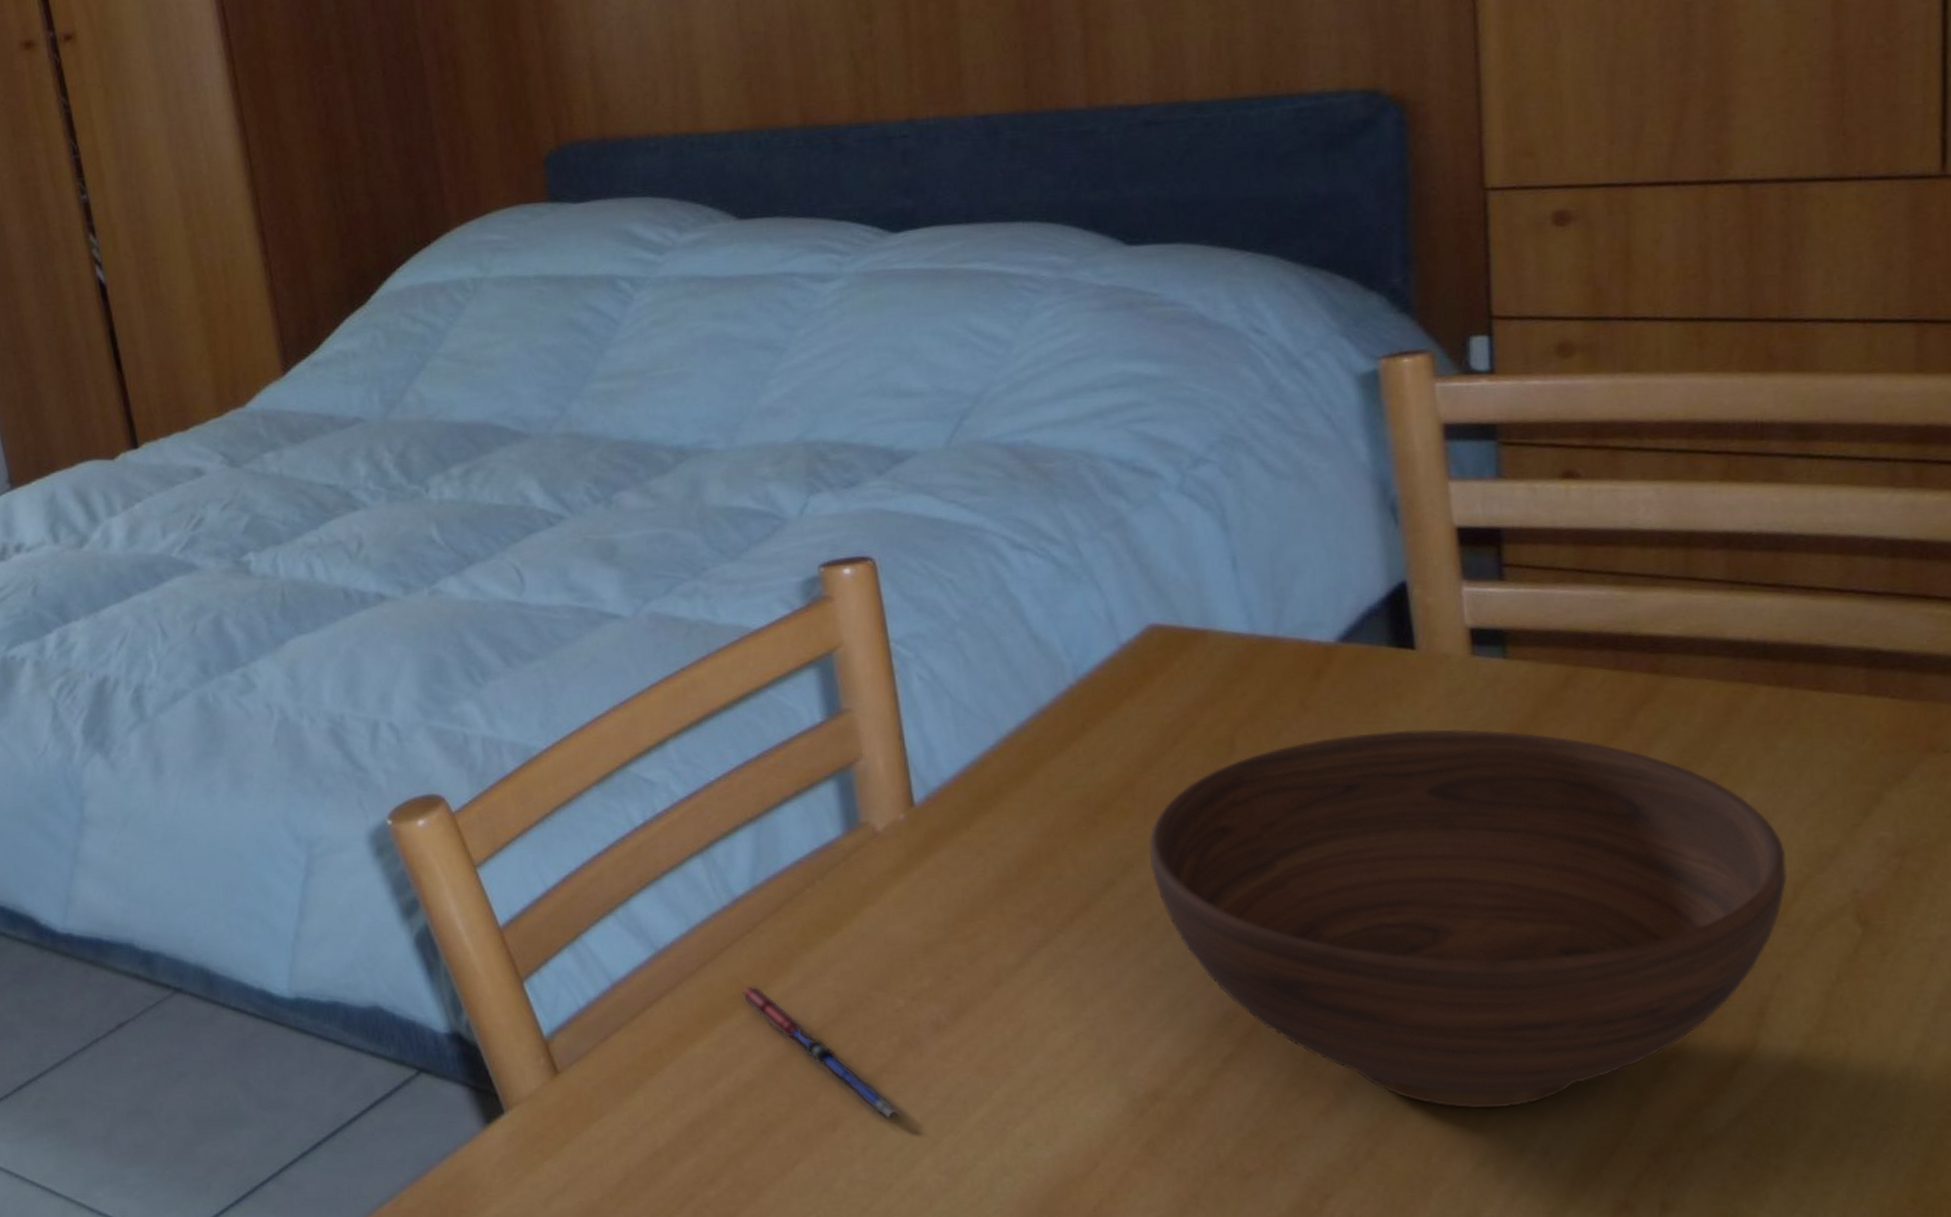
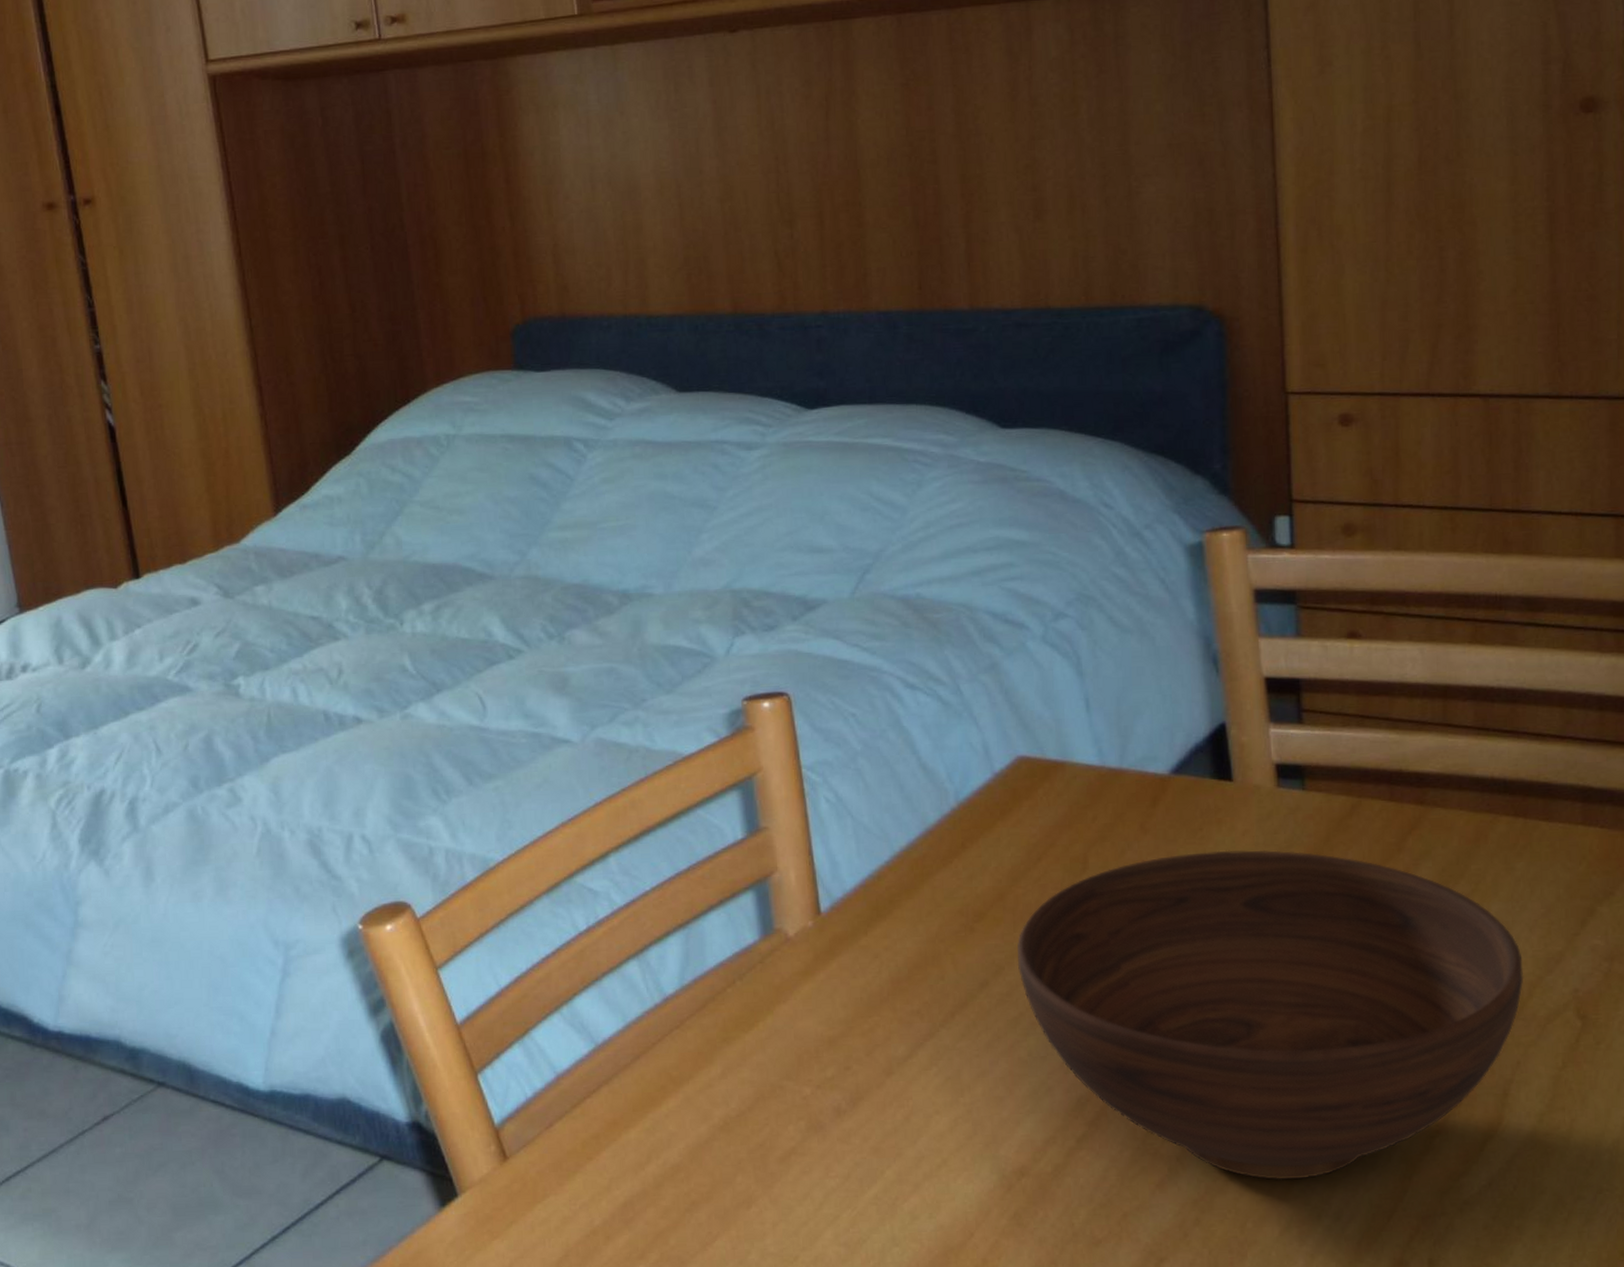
pen: present [739,986,905,1120] -> none [668,1077,810,1198]

